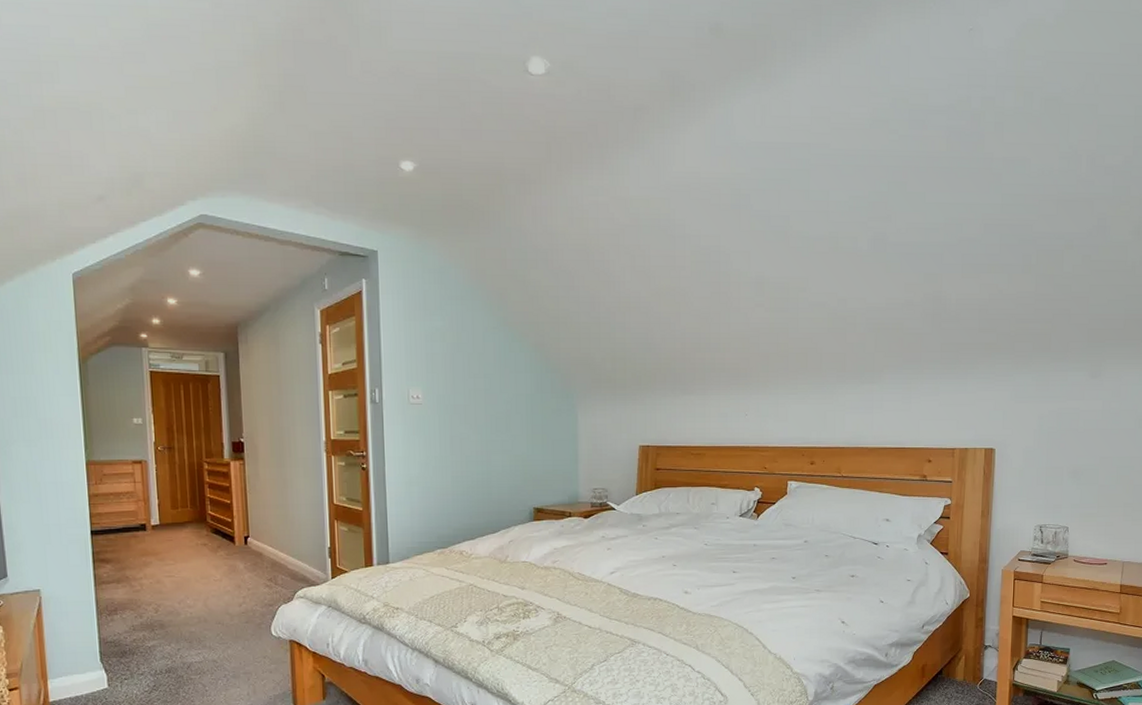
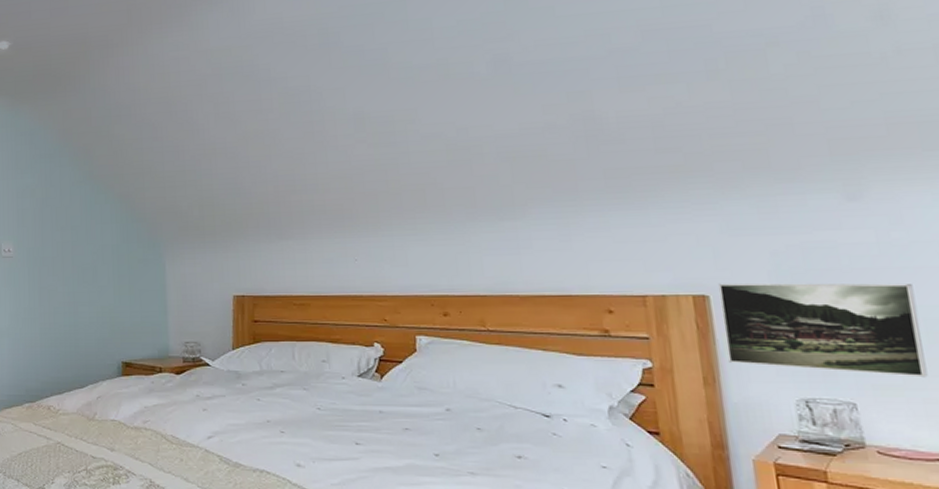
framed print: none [999,439,1116,508] -> present [717,283,928,378]

